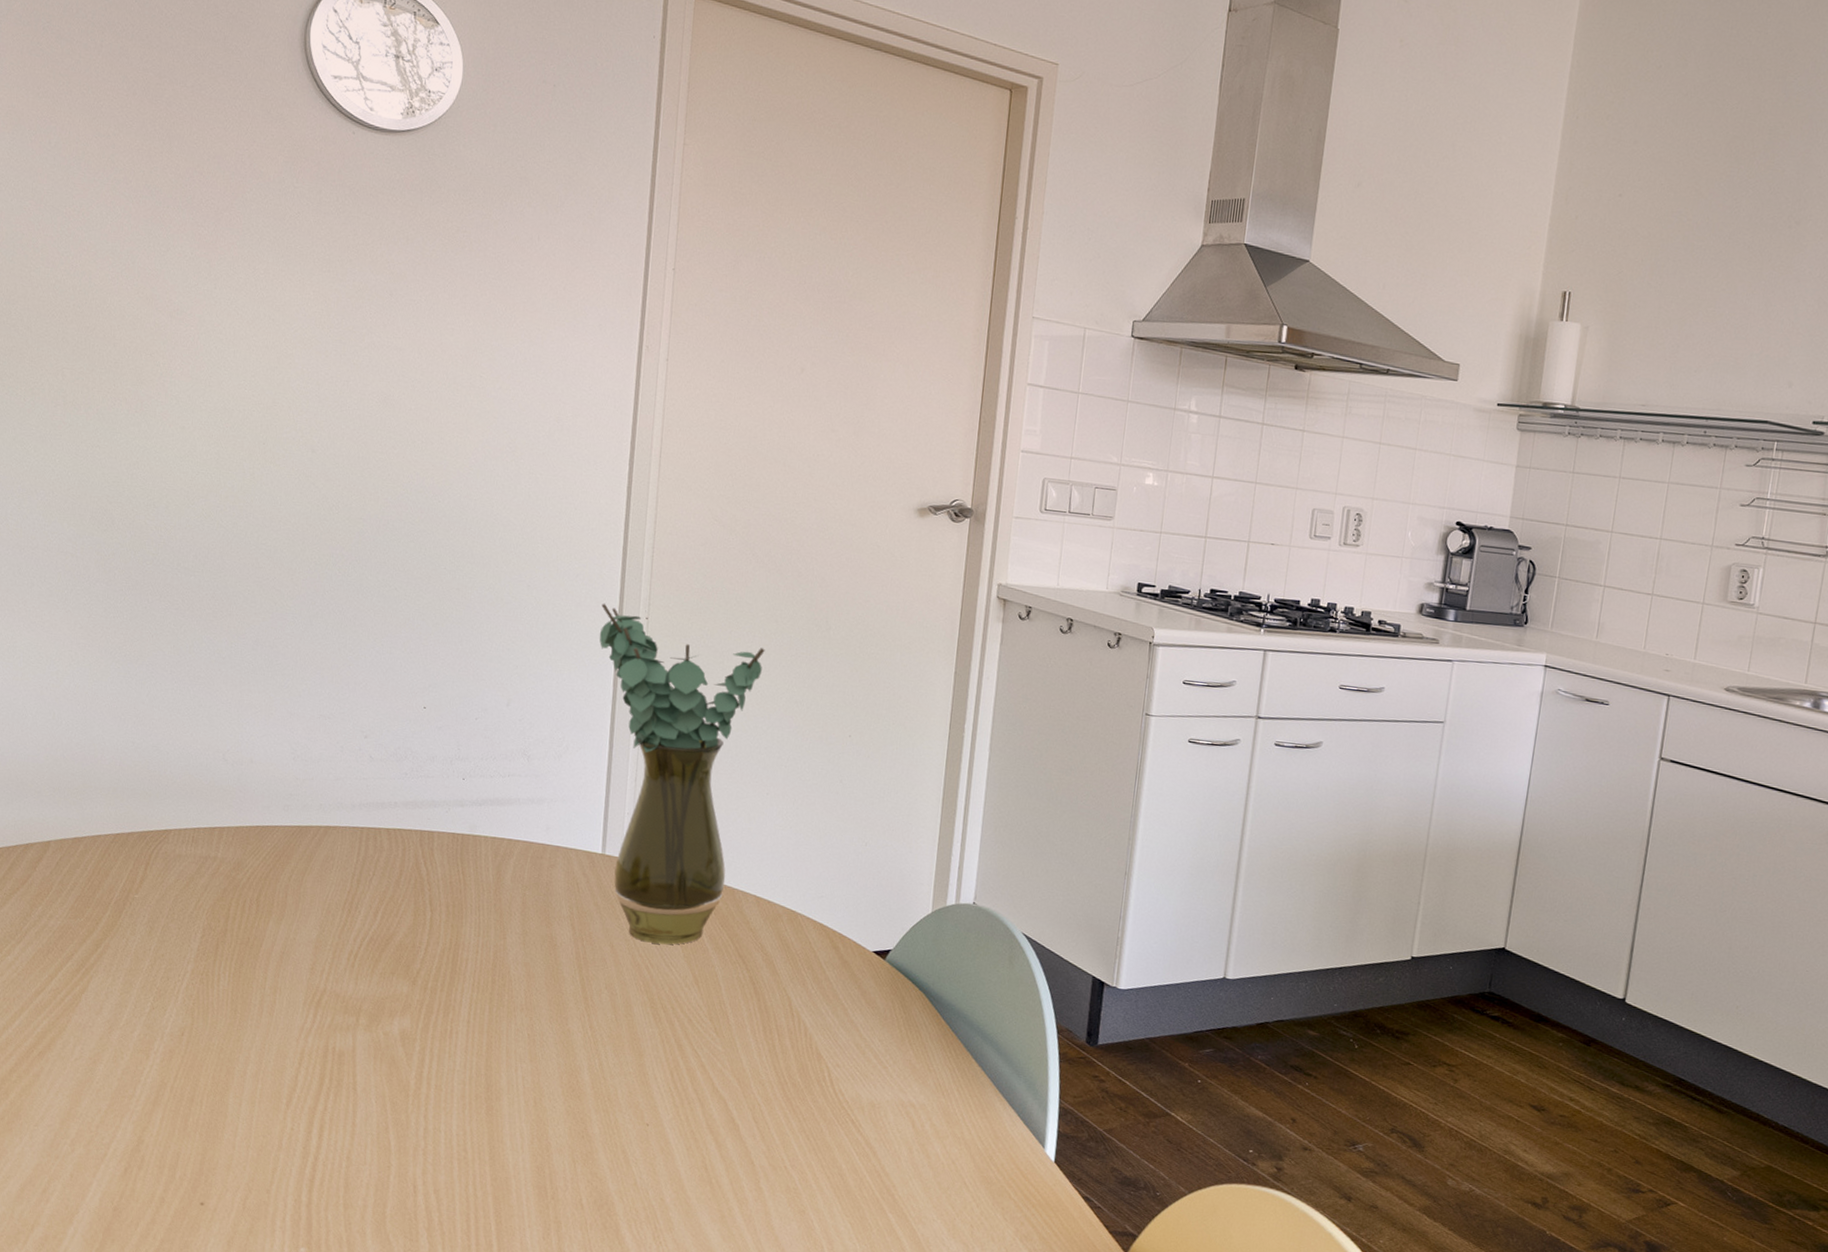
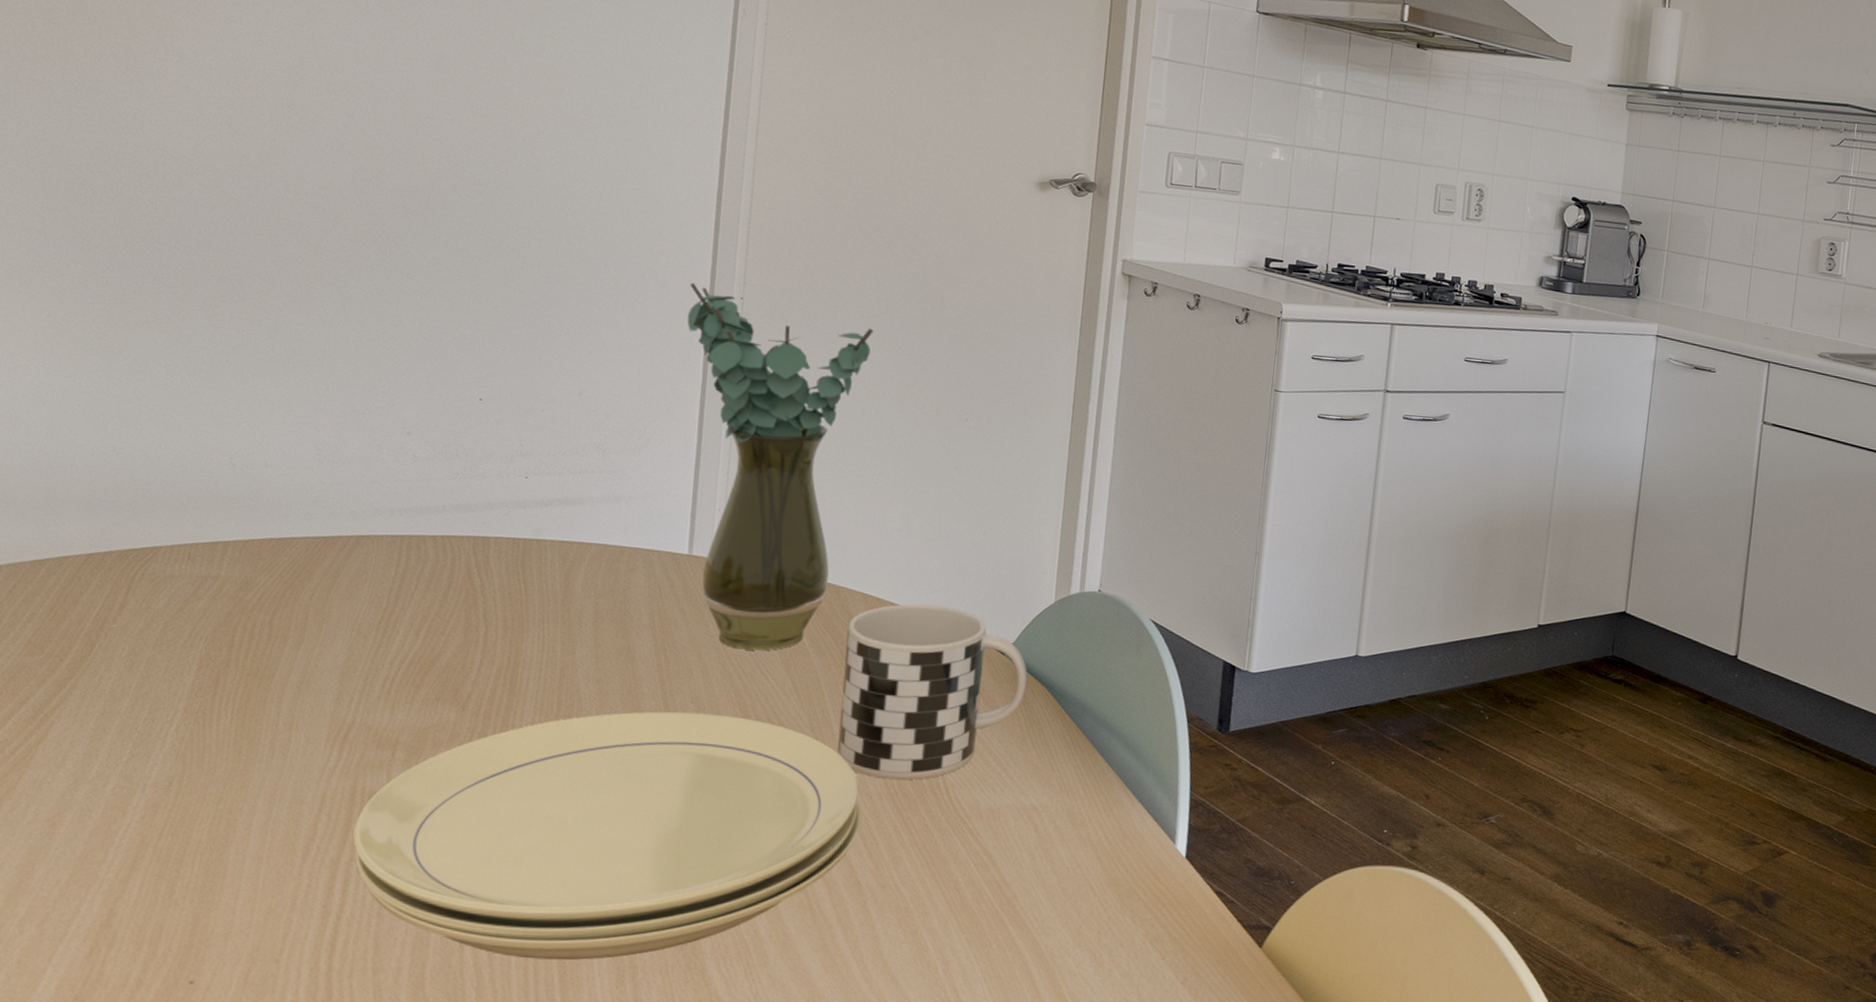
plate: none [326,994,755,1213] -> present [353,711,861,960]
cup: none [733,908,907,1072] -> present [837,604,1028,780]

